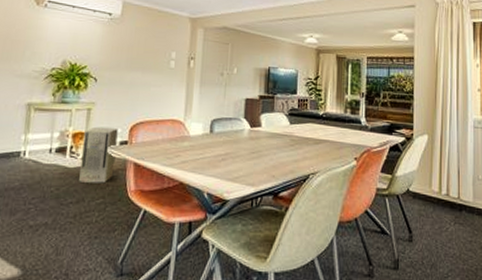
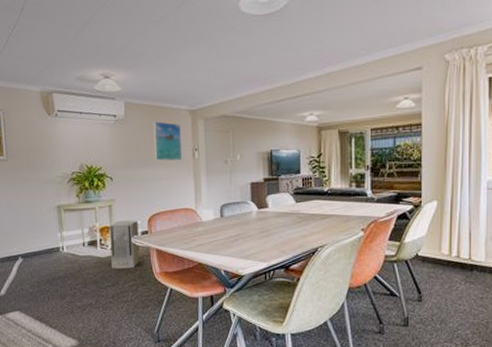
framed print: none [146,25,179,69] -> present [153,121,182,161]

